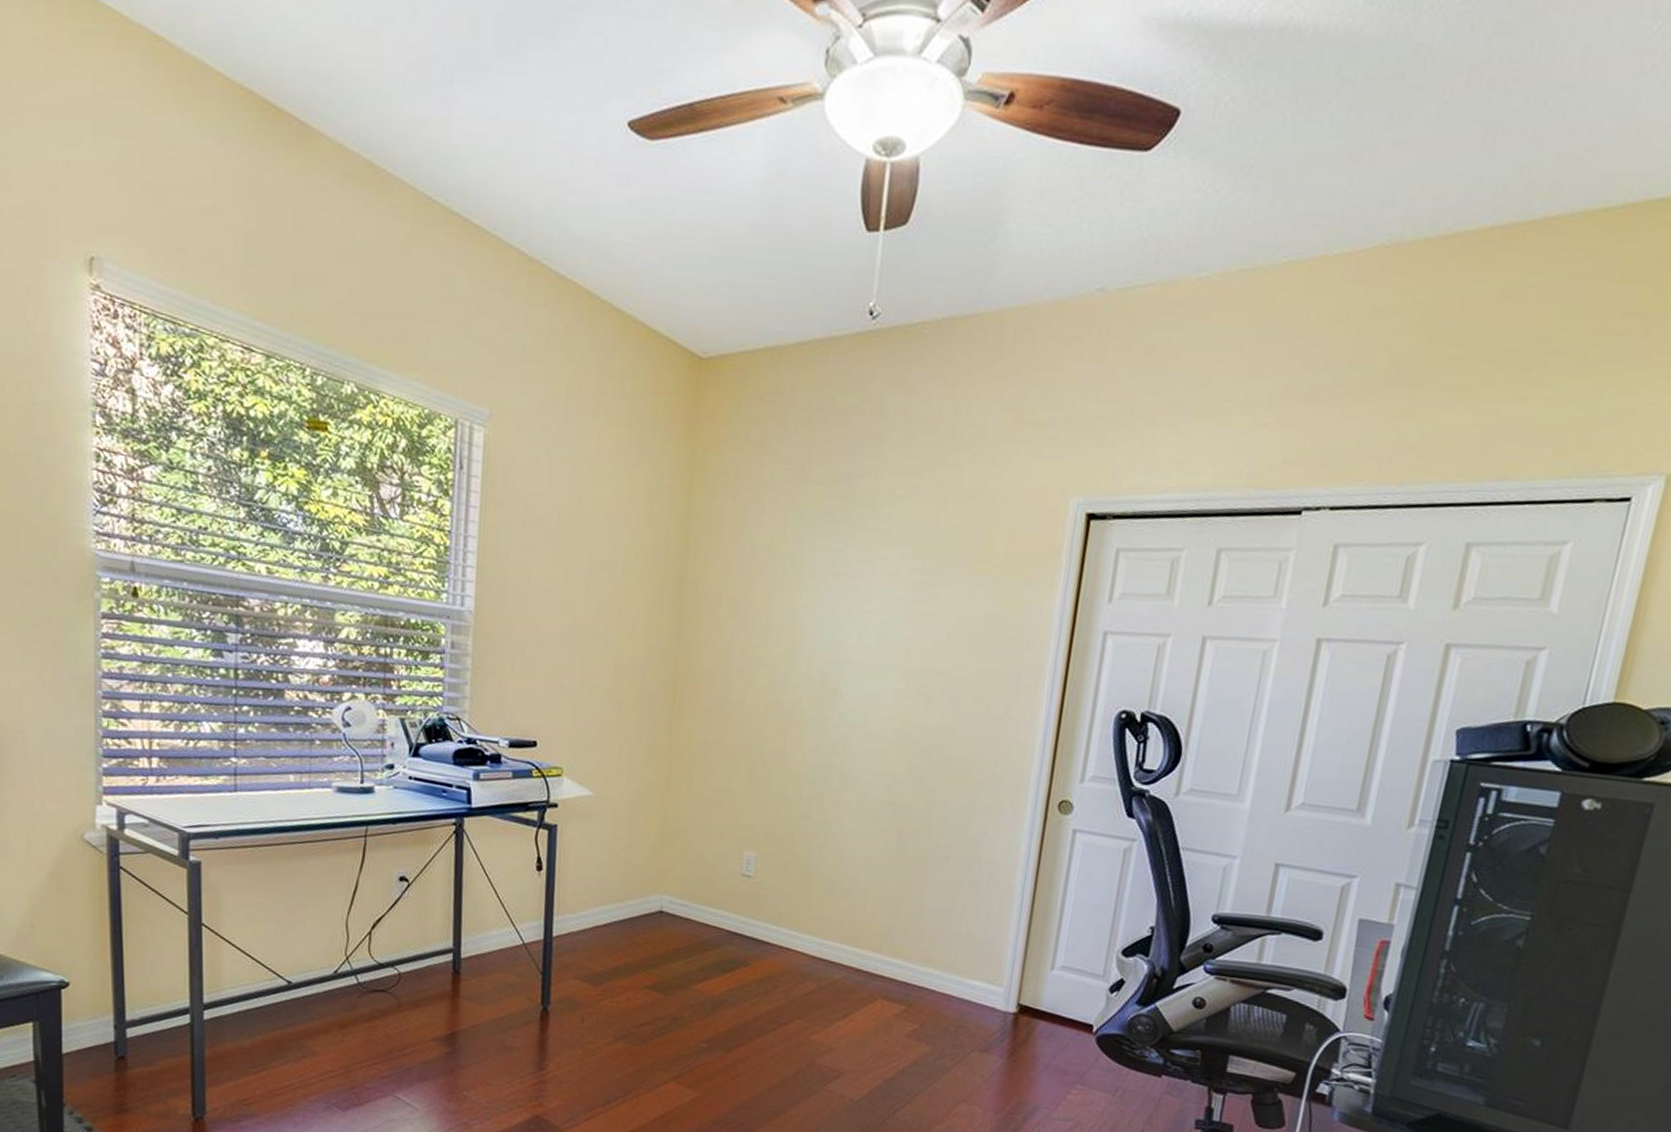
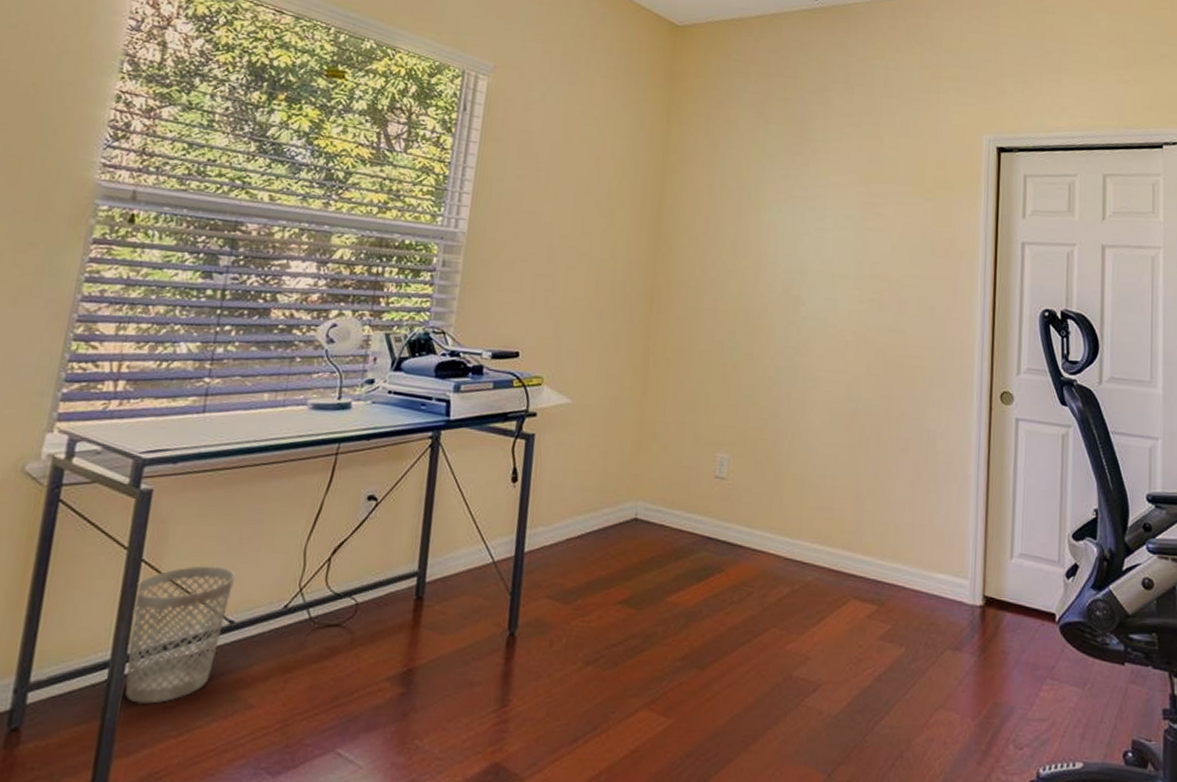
wastebasket: none [201,932,286,1045] -> present [125,566,235,704]

